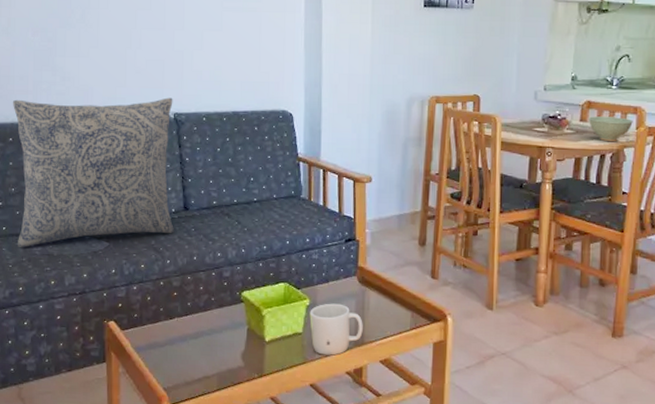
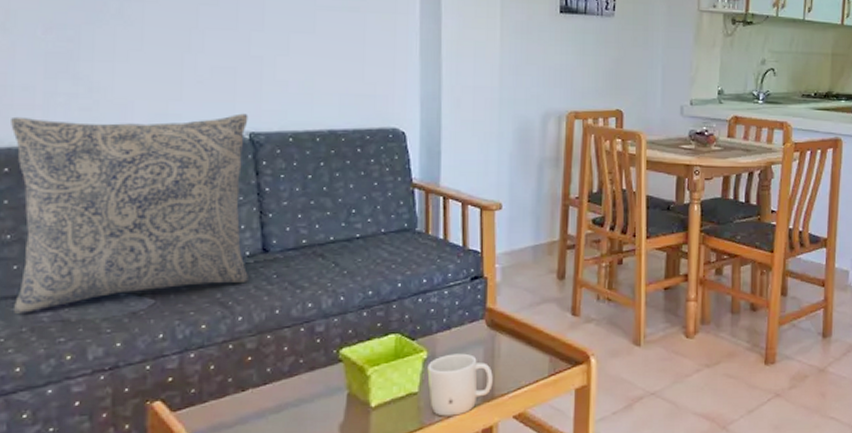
bowl: present [589,116,633,142] -> none [736,132,780,159]

